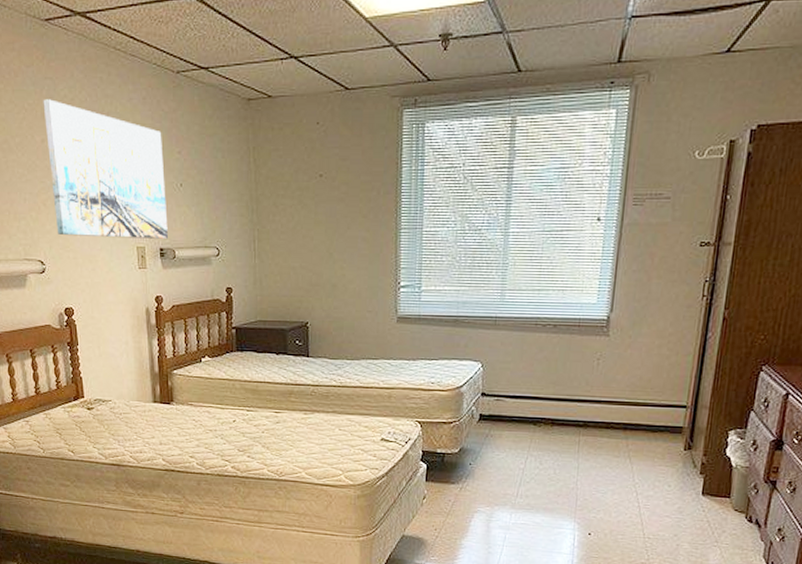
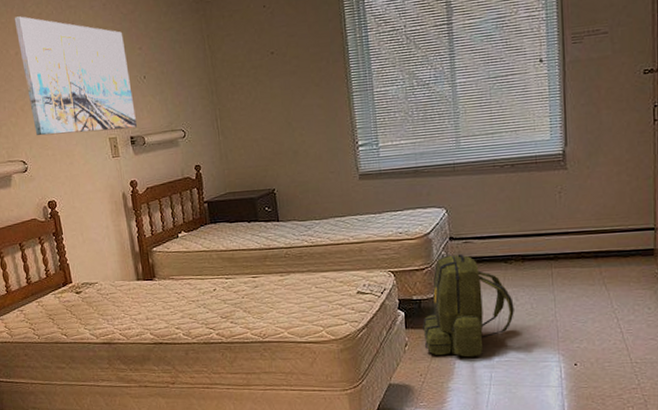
backpack: none [442,411,537,516] -> present [423,254,514,357]

